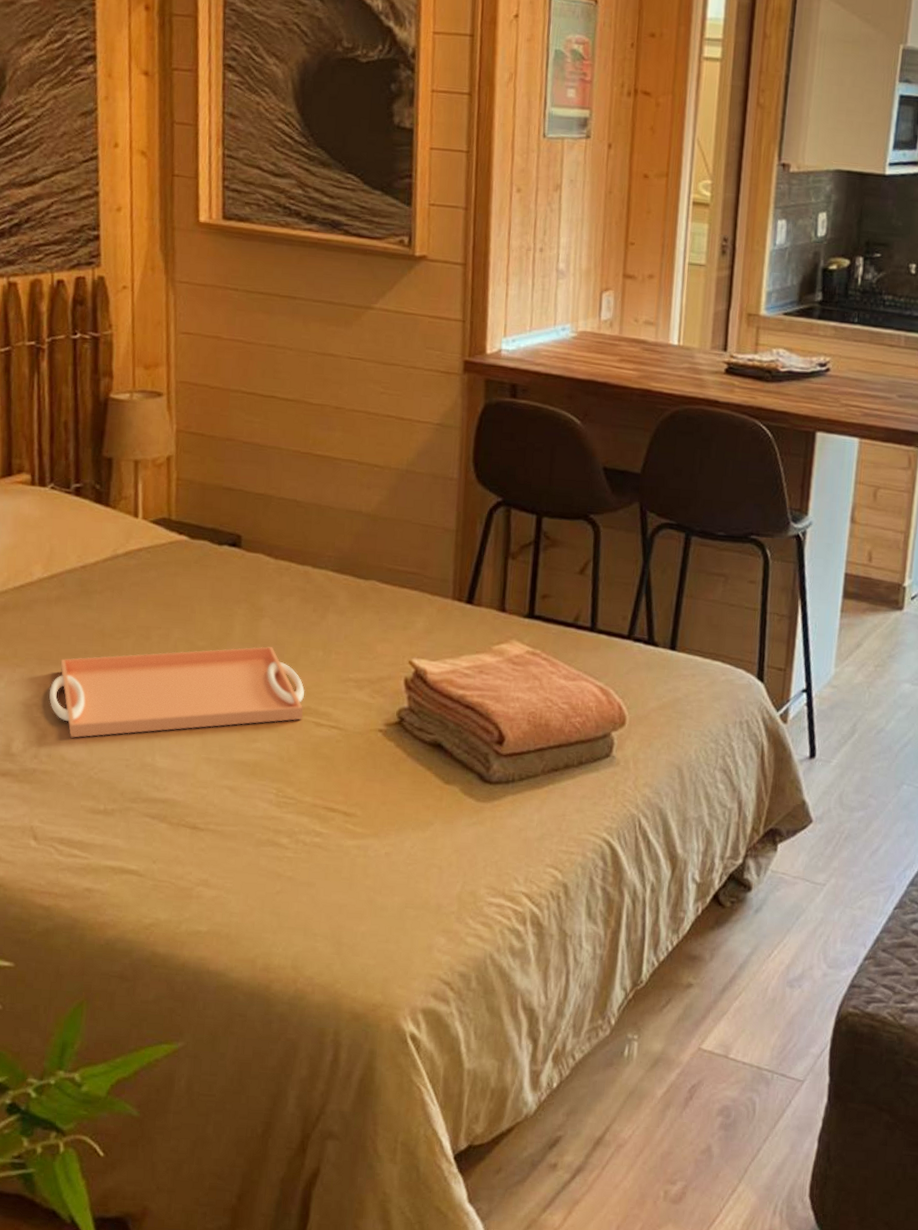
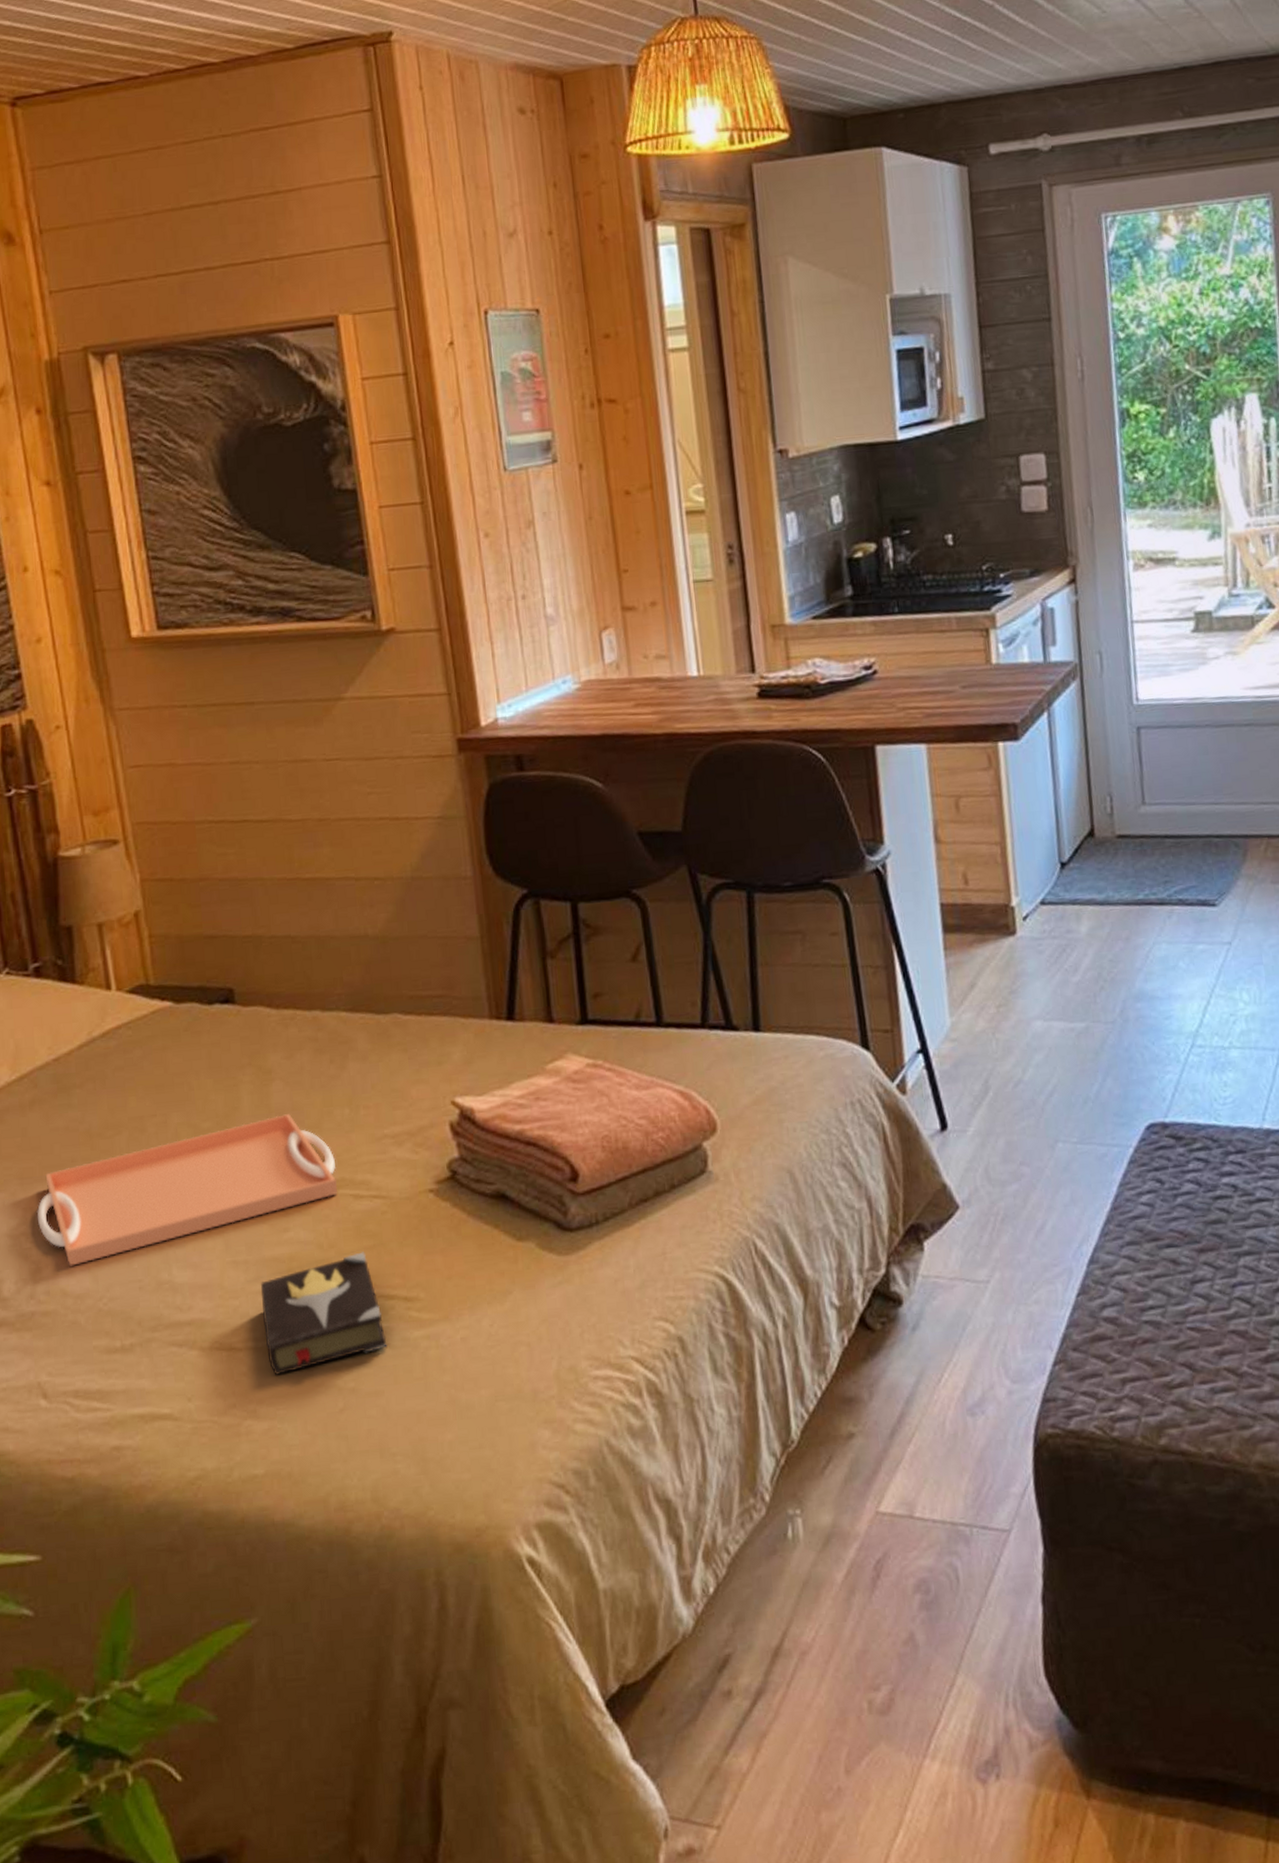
hardback book: none [223,769,324,855] -> present [260,1251,387,1375]

